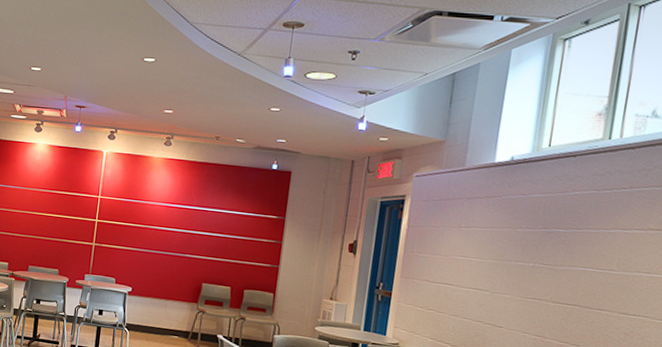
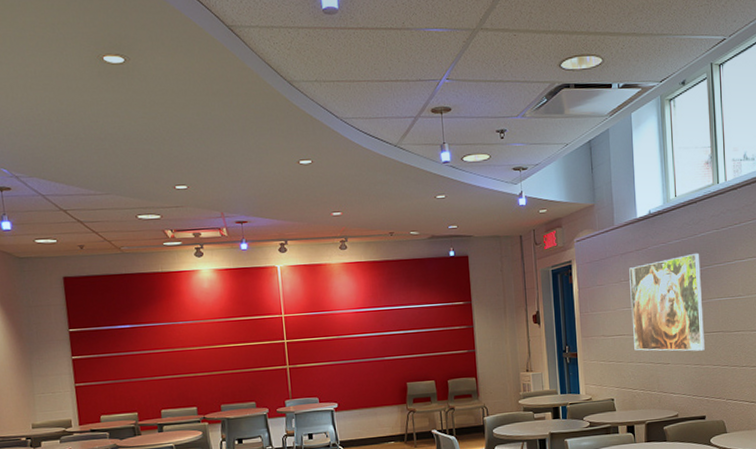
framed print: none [461,212,568,322] -> present [629,252,706,351]

